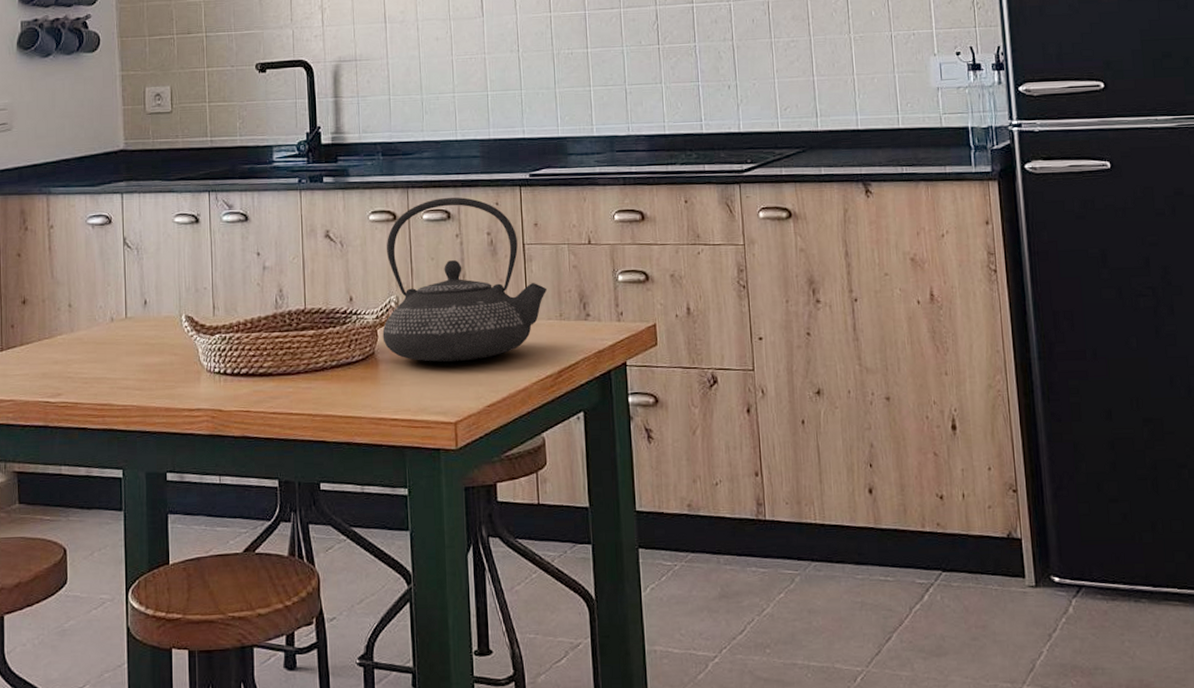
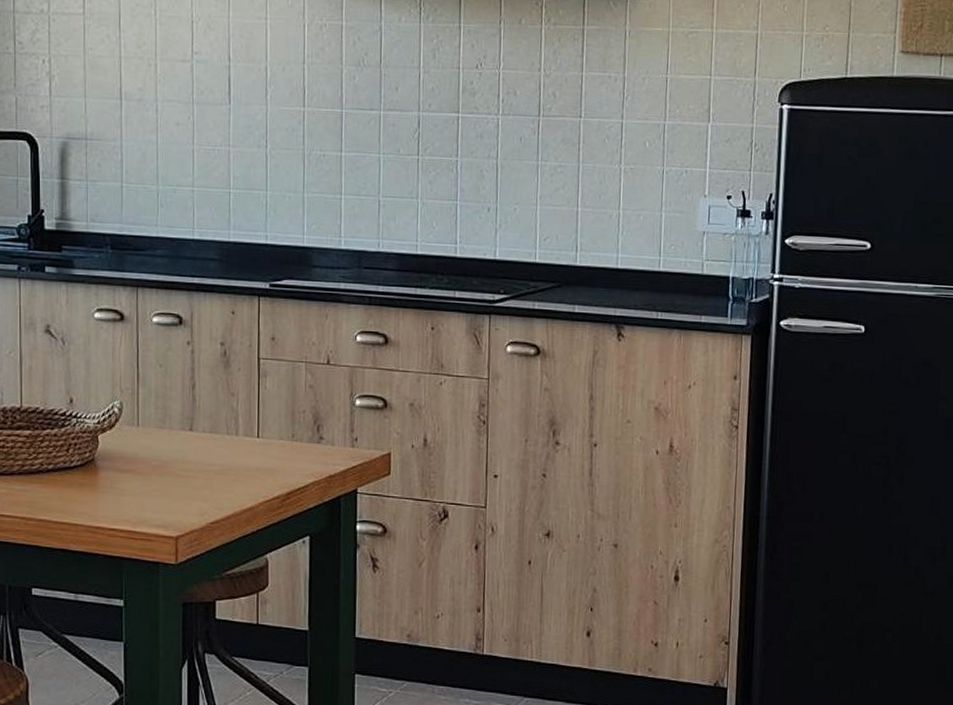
teapot: present [382,197,548,363] -> none [104,300,281,476]

